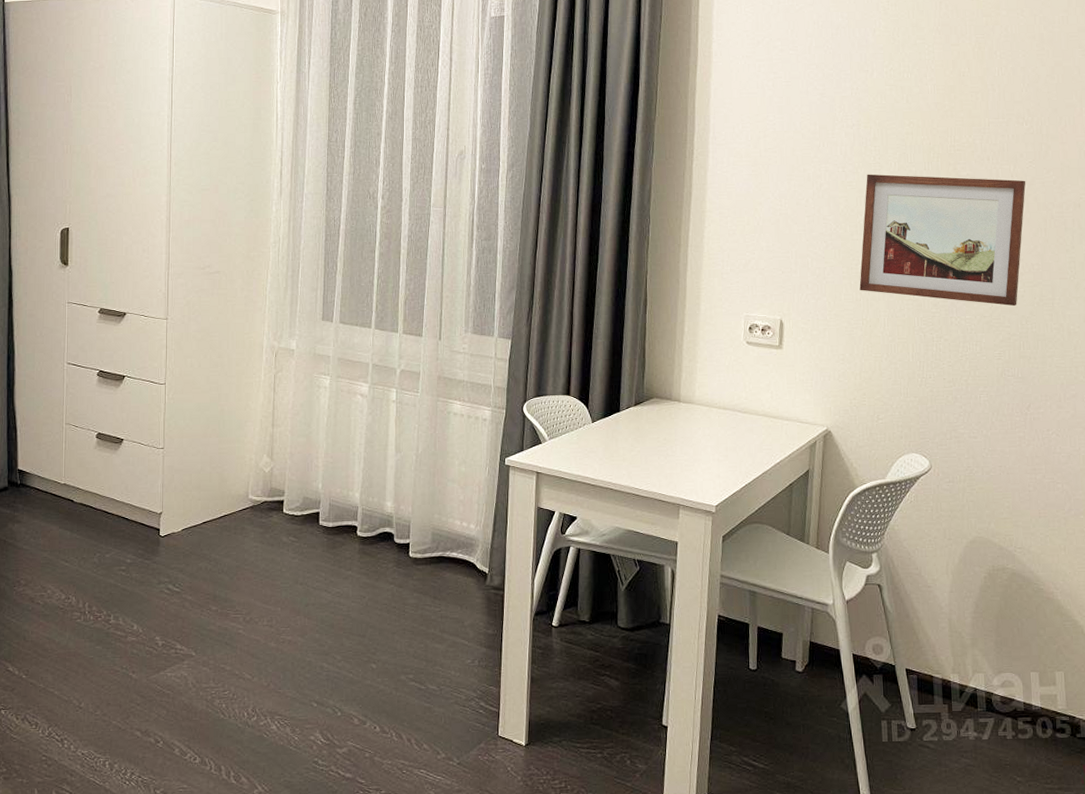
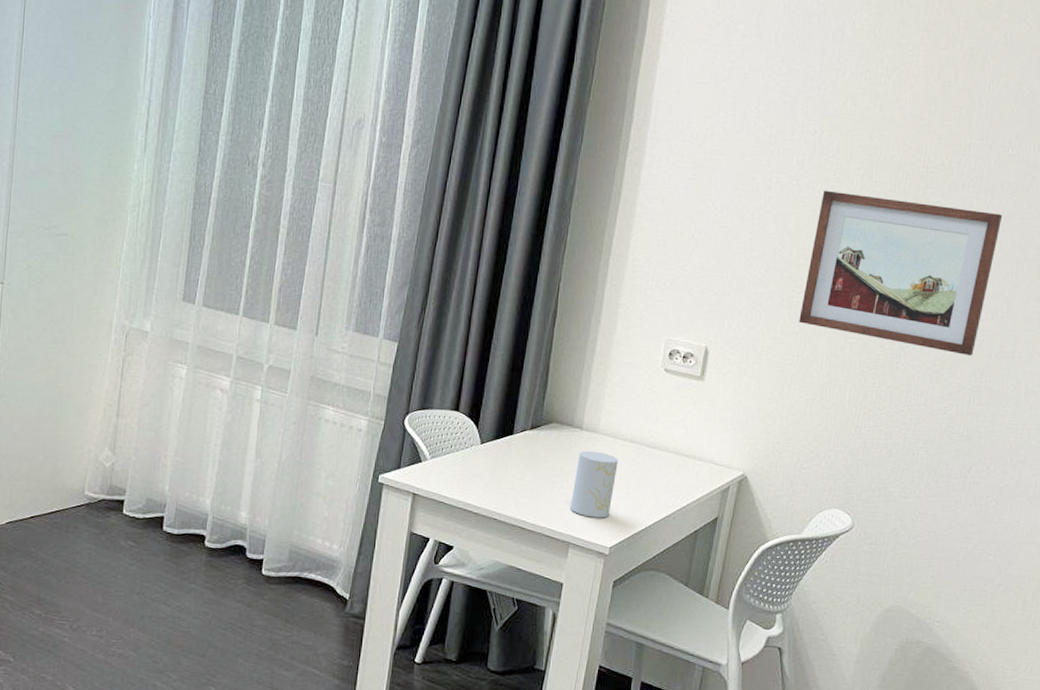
cup: none [677,420,715,480] -> present [570,450,619,518]

